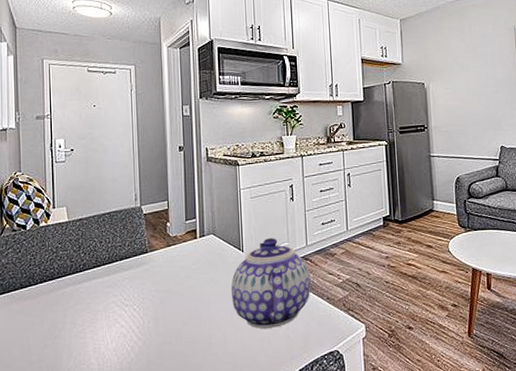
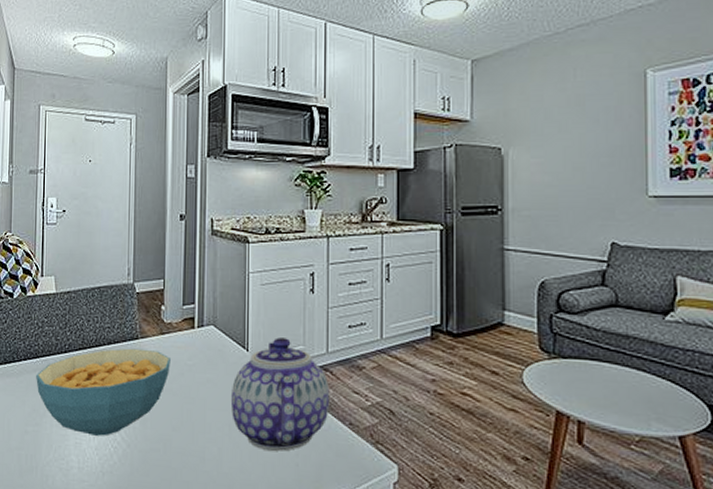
cereal bowl: none [53,260,178,340] -> present [36,348,171,436]

